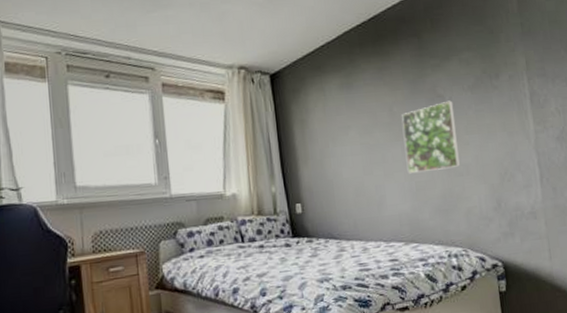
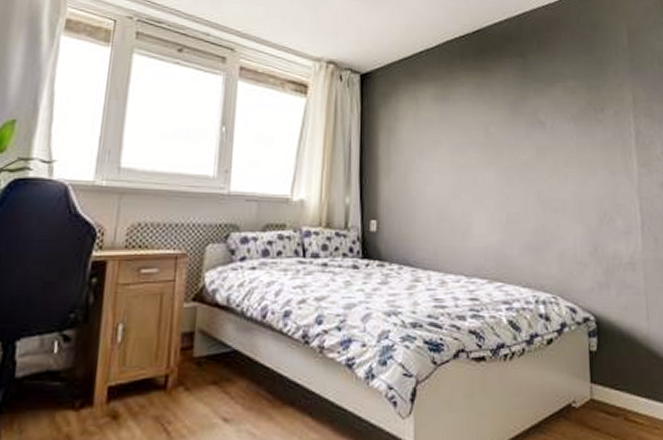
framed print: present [402,100,460,174] -> none [498,128,557,203]

